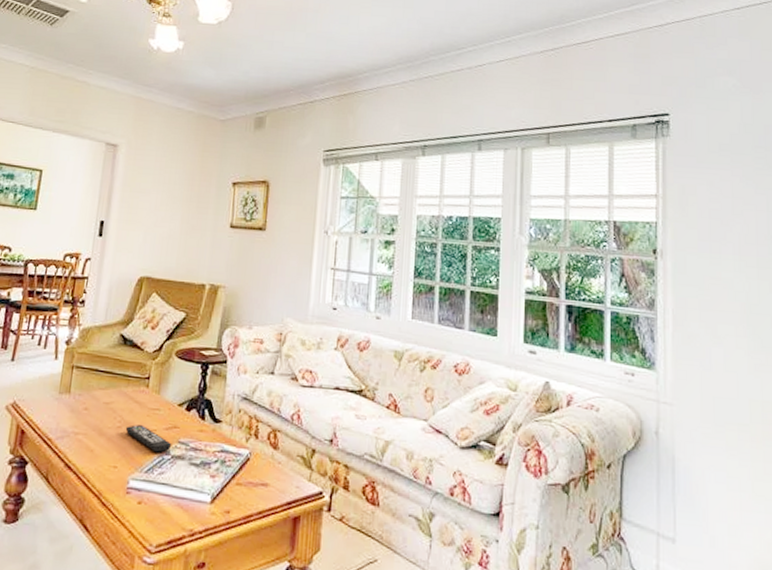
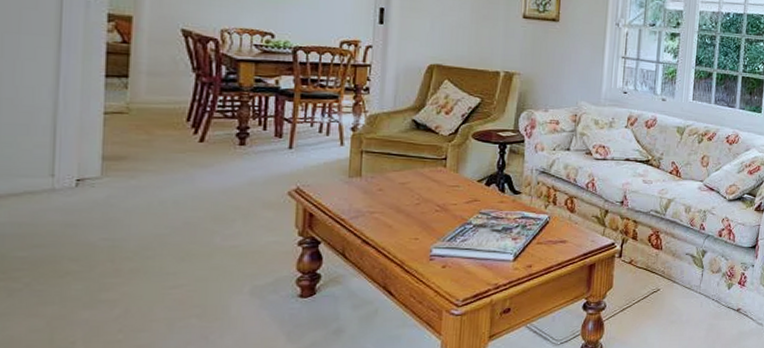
remote control: present [125,425,172,453] -> none [424,201,474,224]

